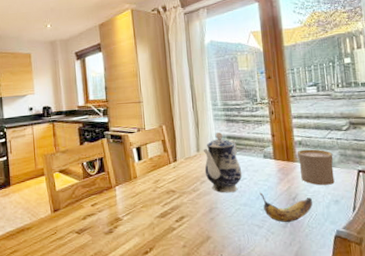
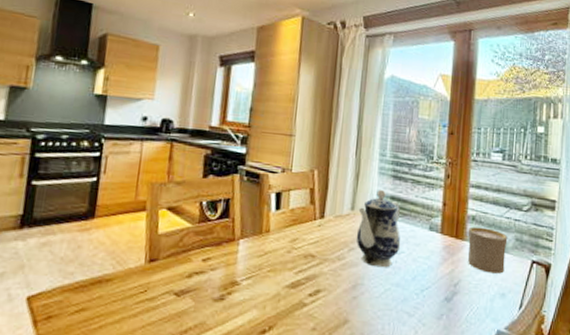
banana: present [259,192,312,223] -> none [416,272,476,314]

